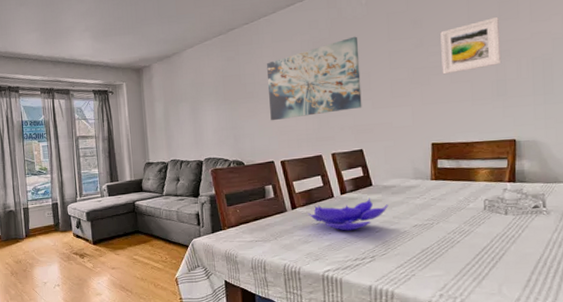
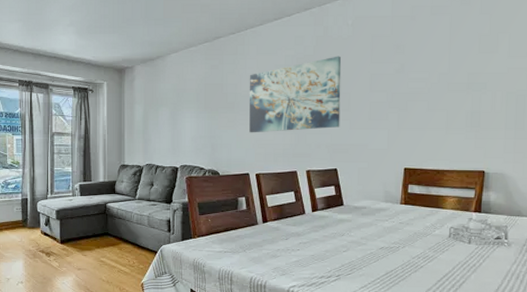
decorative bowl: present [307,197,388,231] -> none [278,217,358,248]
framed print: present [440,16,502,75] -> none [420,49,478,102]

